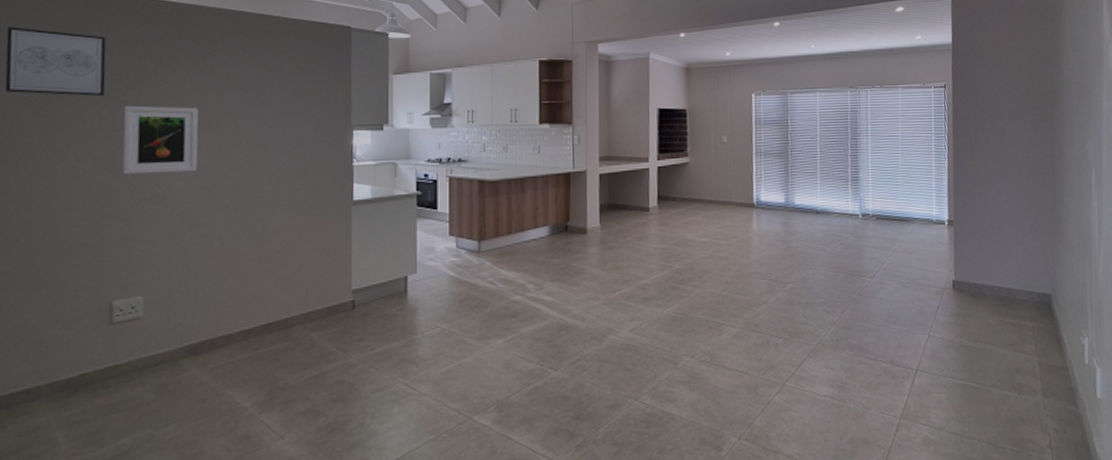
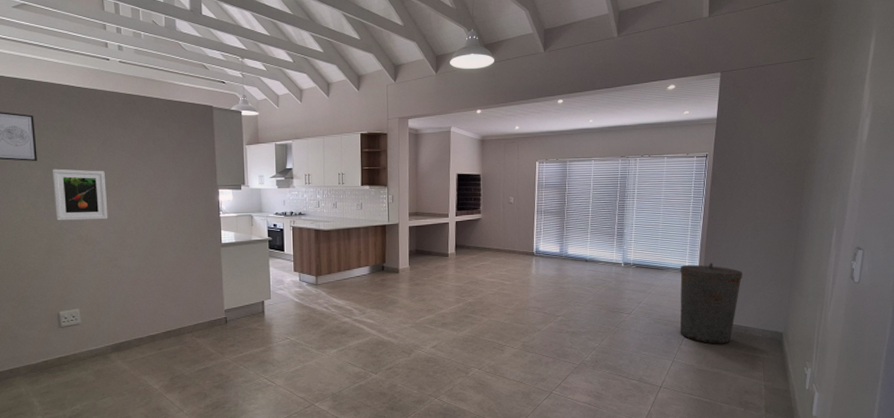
trash can: none [926,211,999,313] -> present [680,262,743,345]

